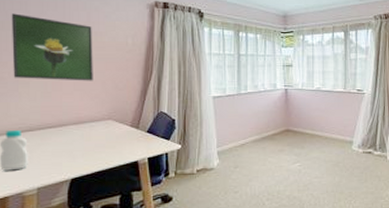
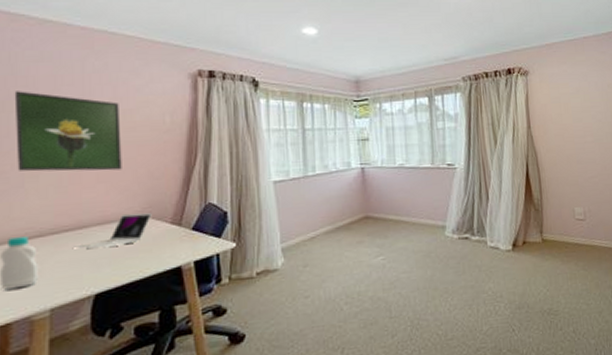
laptop: none [56,116,116,143] -> present [74,213,152,249]

